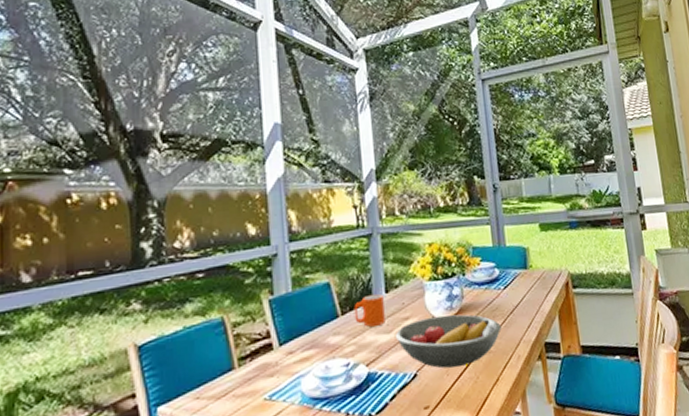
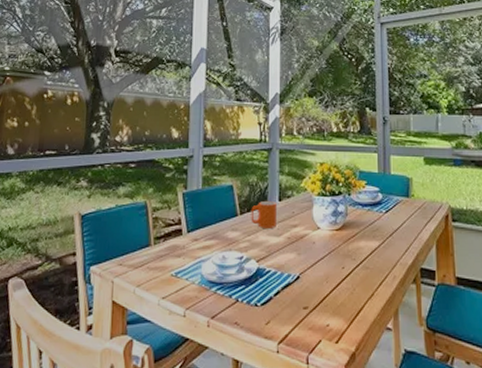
fruit bowl: present [396,314,502,369] -> none [285,228,380,276]

